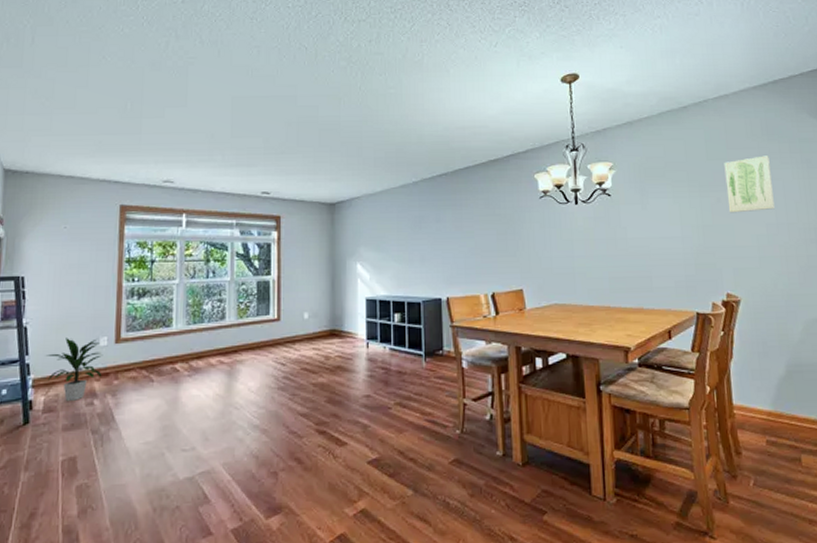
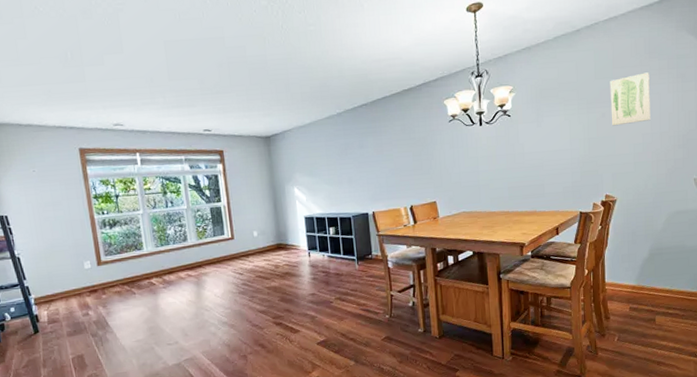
indoor plant: present [45,338,103,401] -> none [40,264,92,313]

